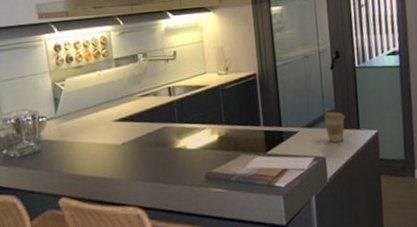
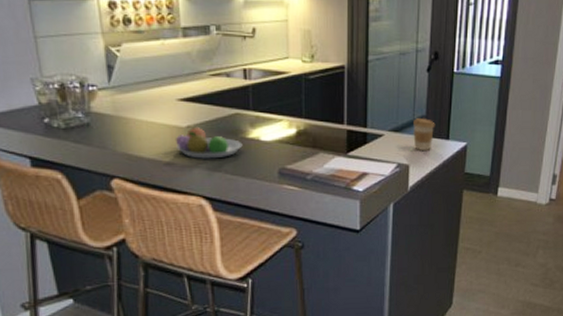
fruit bowl: none [112,143,172,172] -> present [175,128,243,159]

